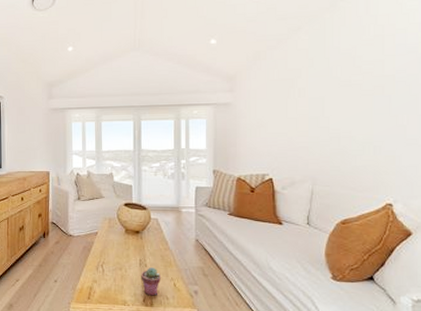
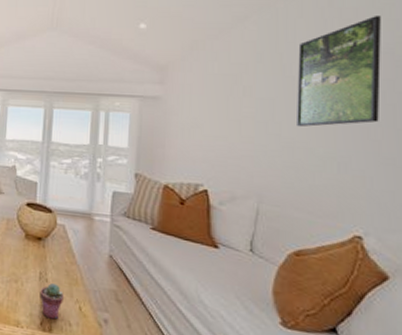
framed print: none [342,20,407,120] -> present [297,16,381,127]

